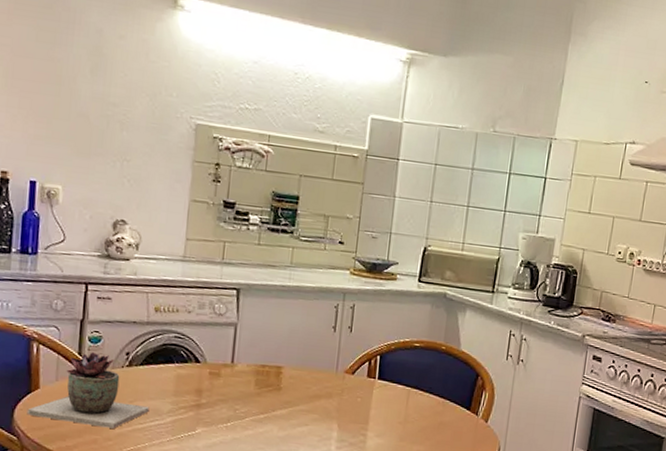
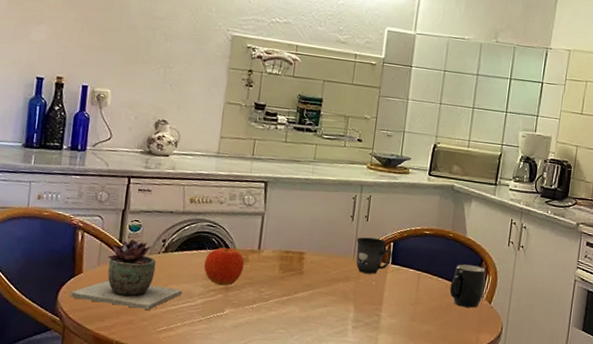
fruit: none [172,361,217,403] -> present [204,247,245,286]
mug: none [339,349,379,390] -> present [356,237,392,274]
mug: none [442,379,482,427] -> present [449,264,486,308]

